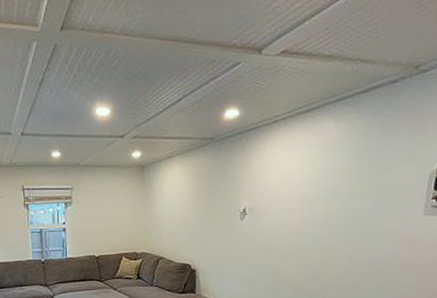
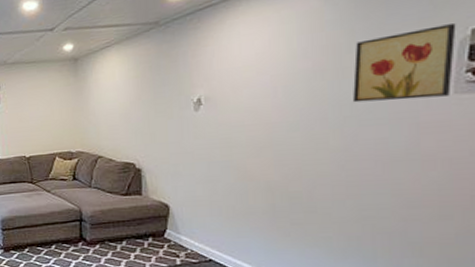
wall art: none [358,160,428,219] -> present [353,23,456,103]

